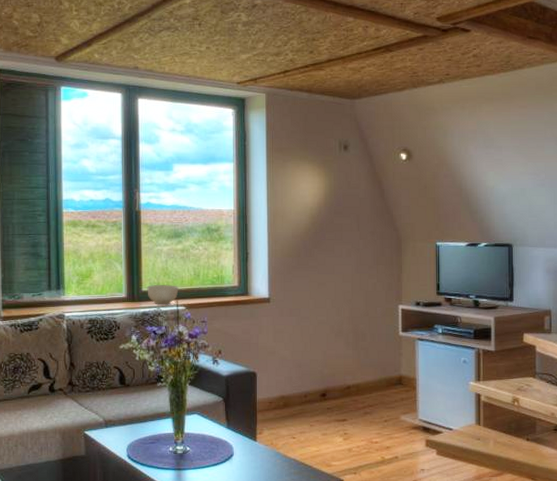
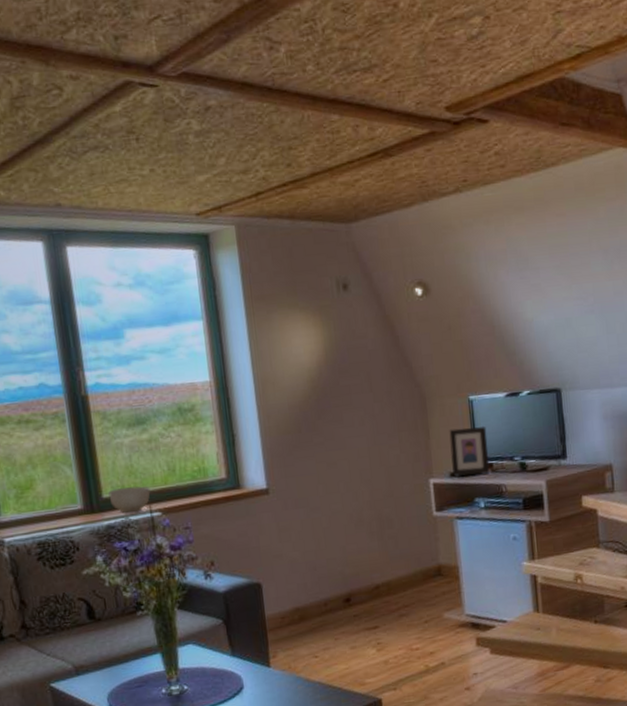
picture frame: none [418,267,449,306] -> present [449,425,489,476]

